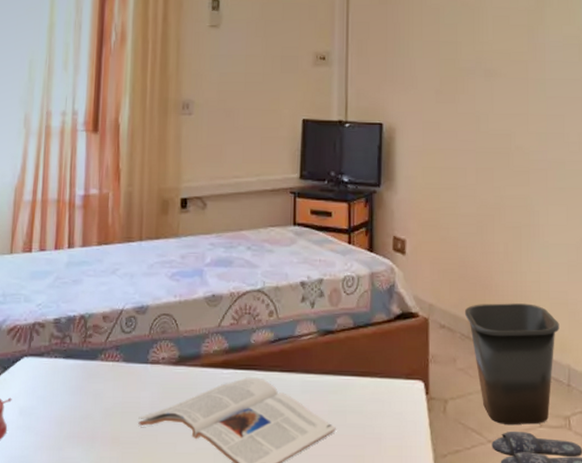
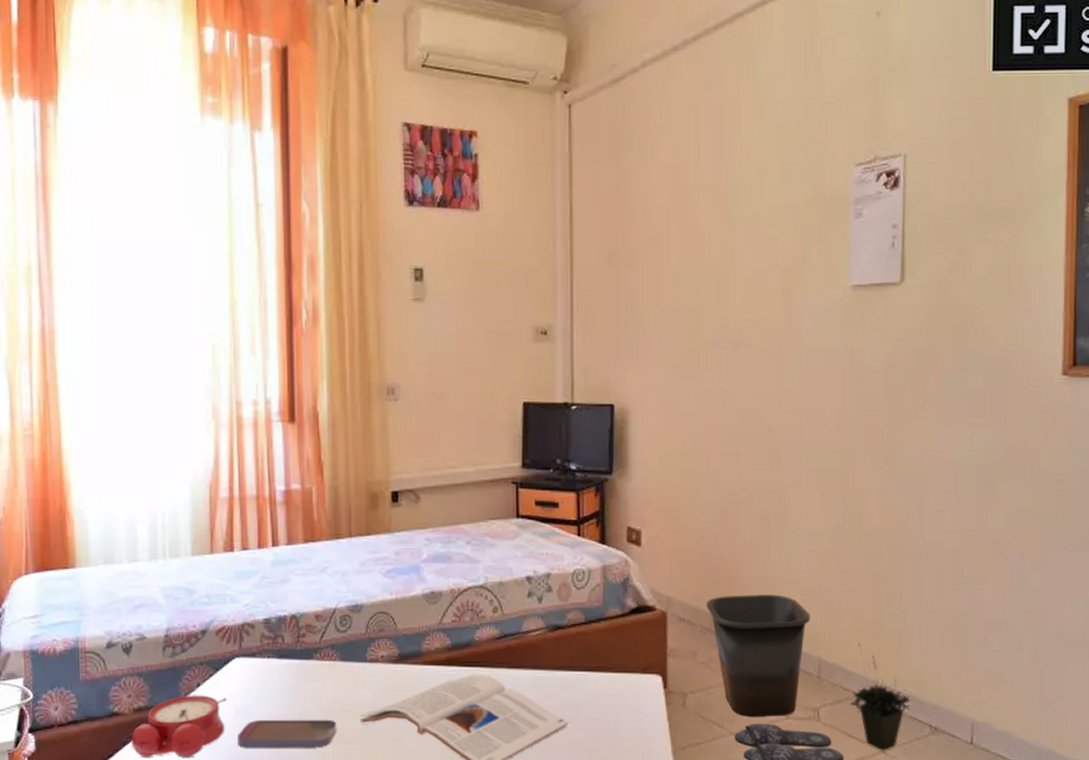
mobile phone: none [18,420,116,451] -> present [238,719,337,748]

